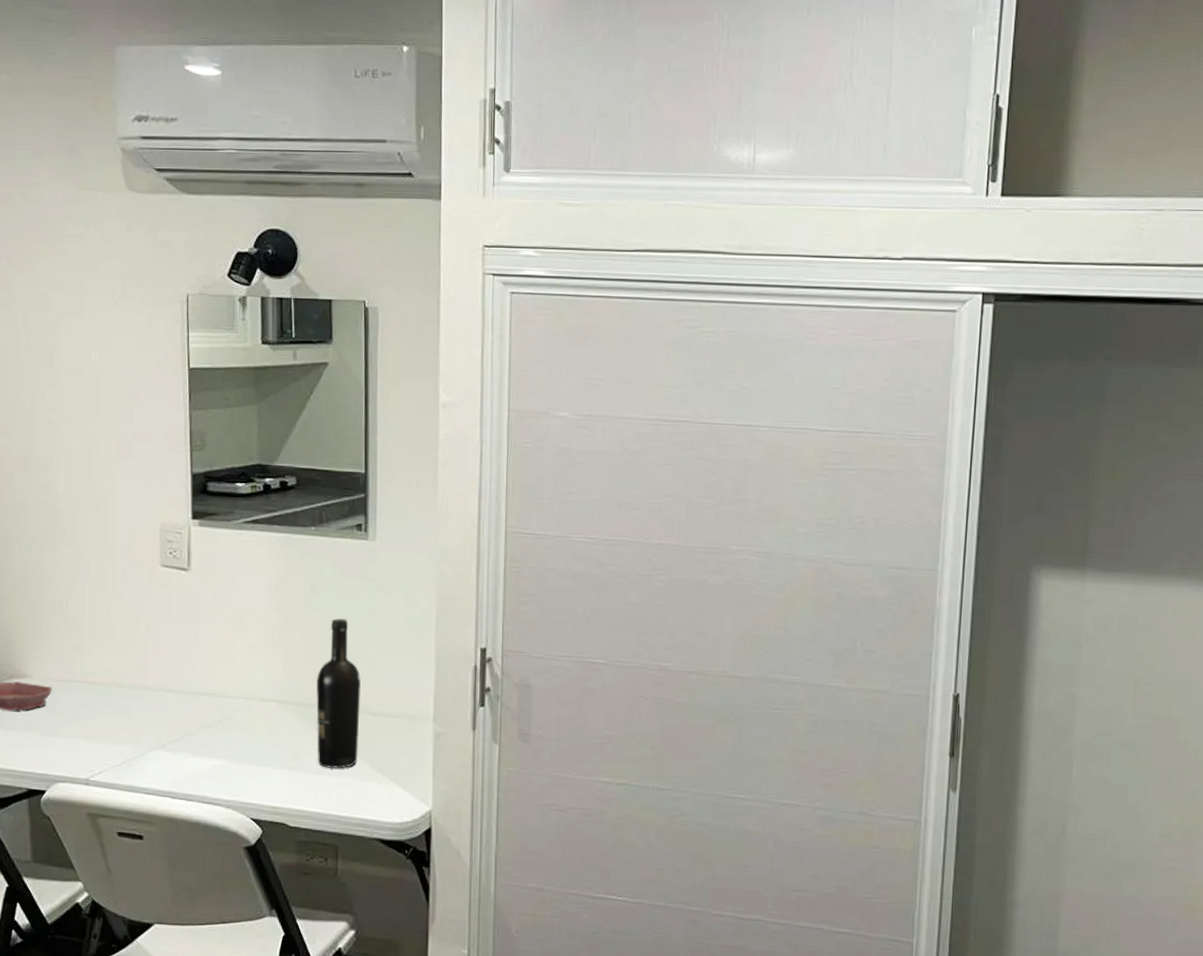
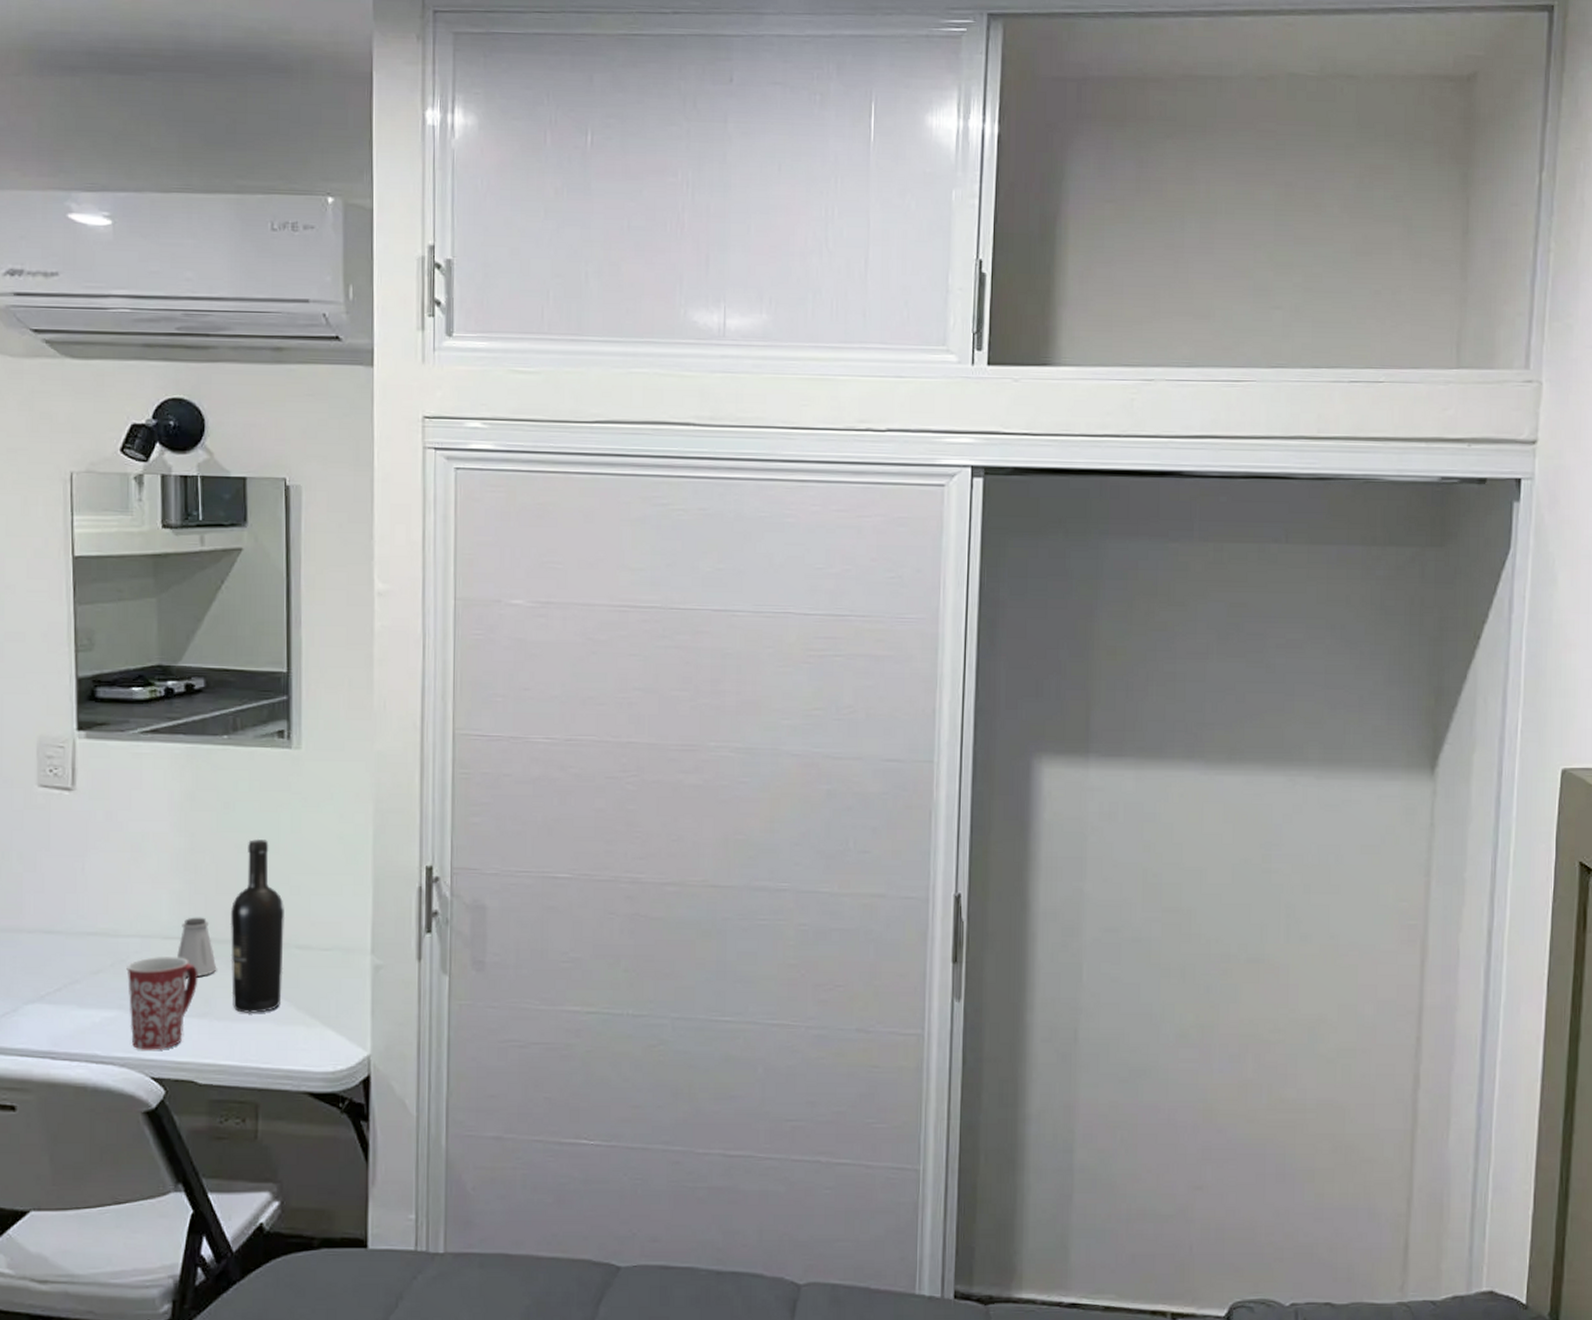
mug: none [231,716,290,796] -> present [126,956,198,1050]
saltshaker: none [273,683,305,735] -> present [177,917,217,976]

